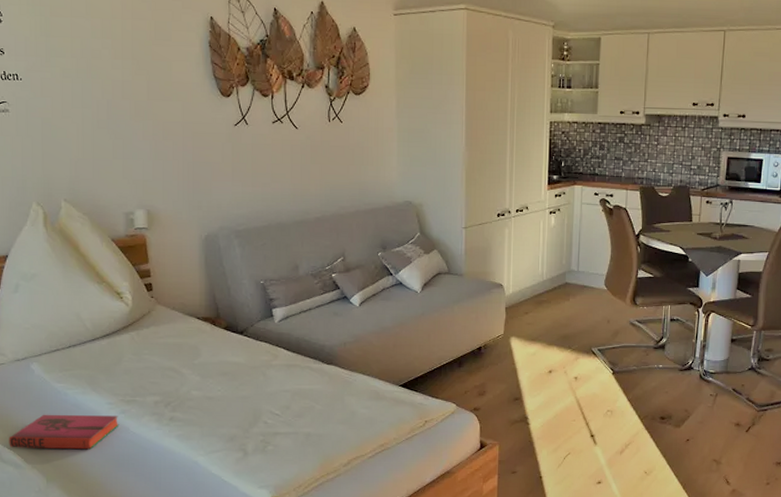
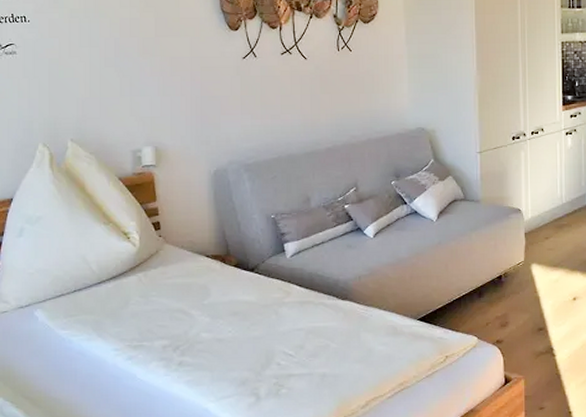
hardback book: present [9,414,119,450] -> none [10,362,126,401]

